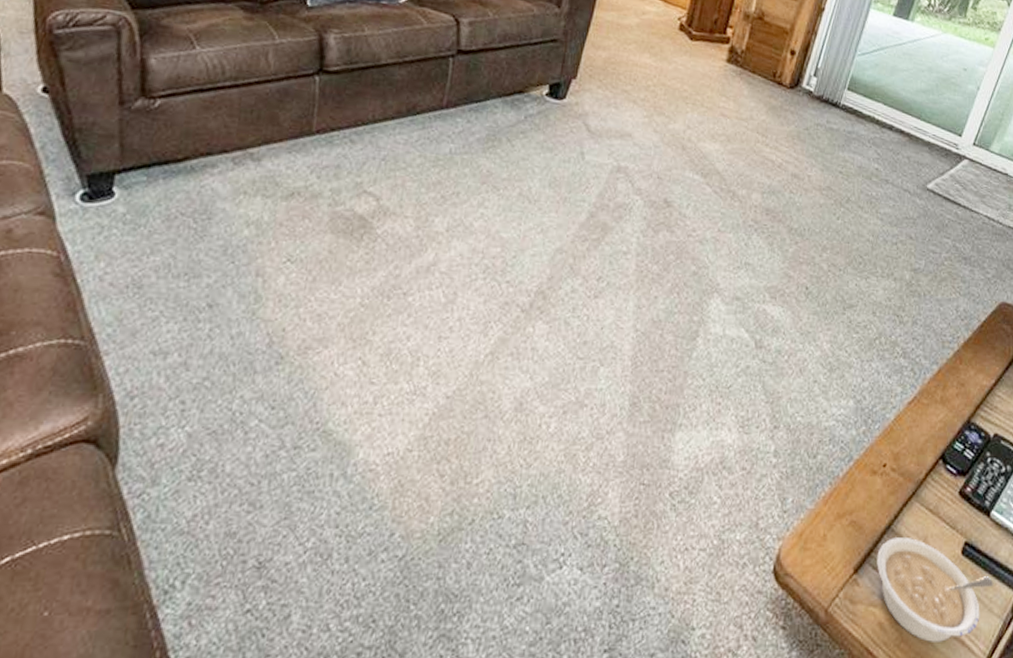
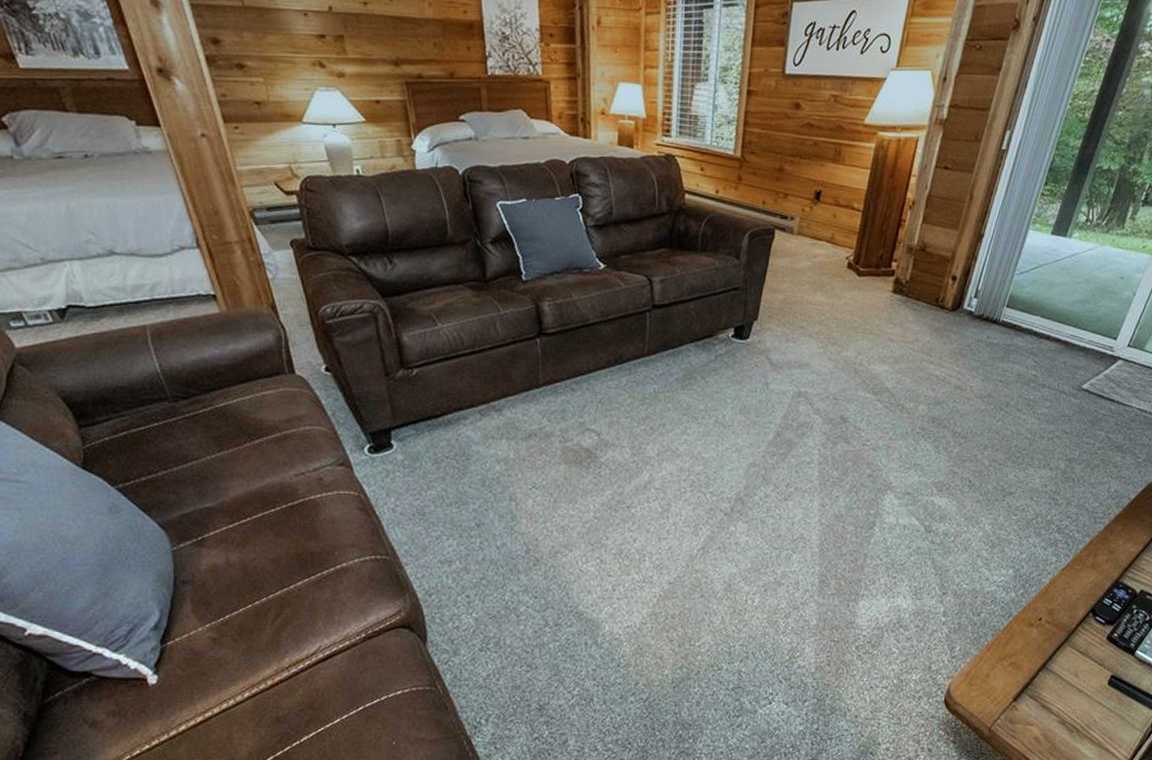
legume: present [877,538,994,642] -> none [1033,674,1136,750]

